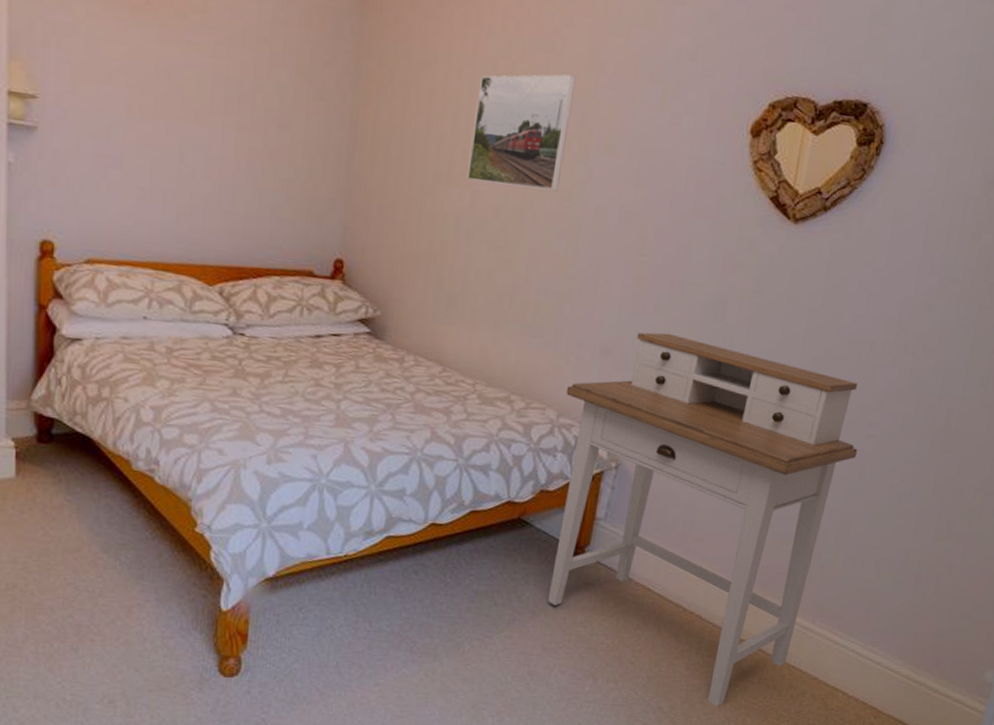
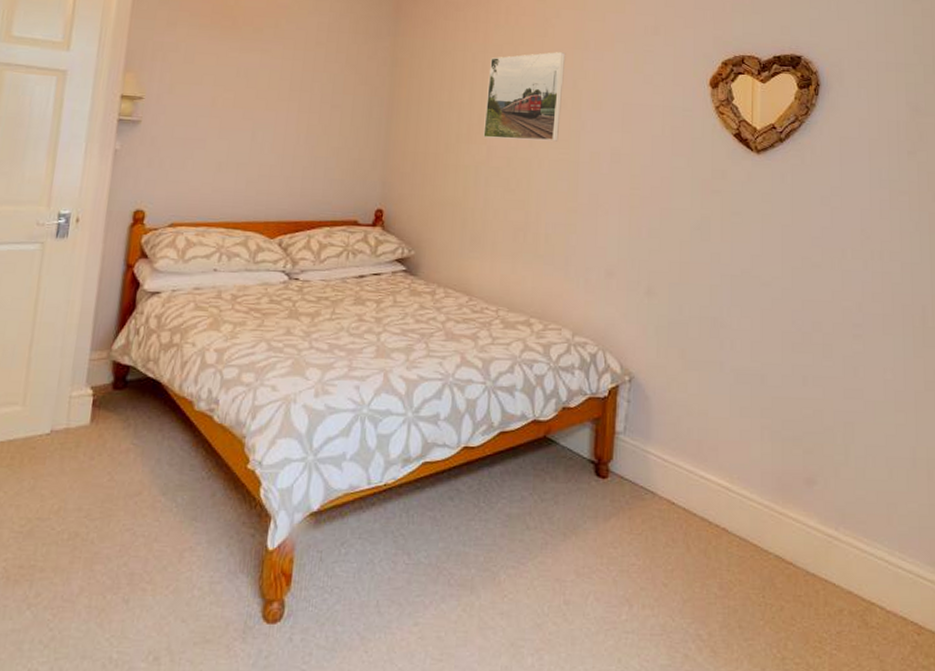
desk: present [547,332,858,707] -> none [577,254,848,631]

